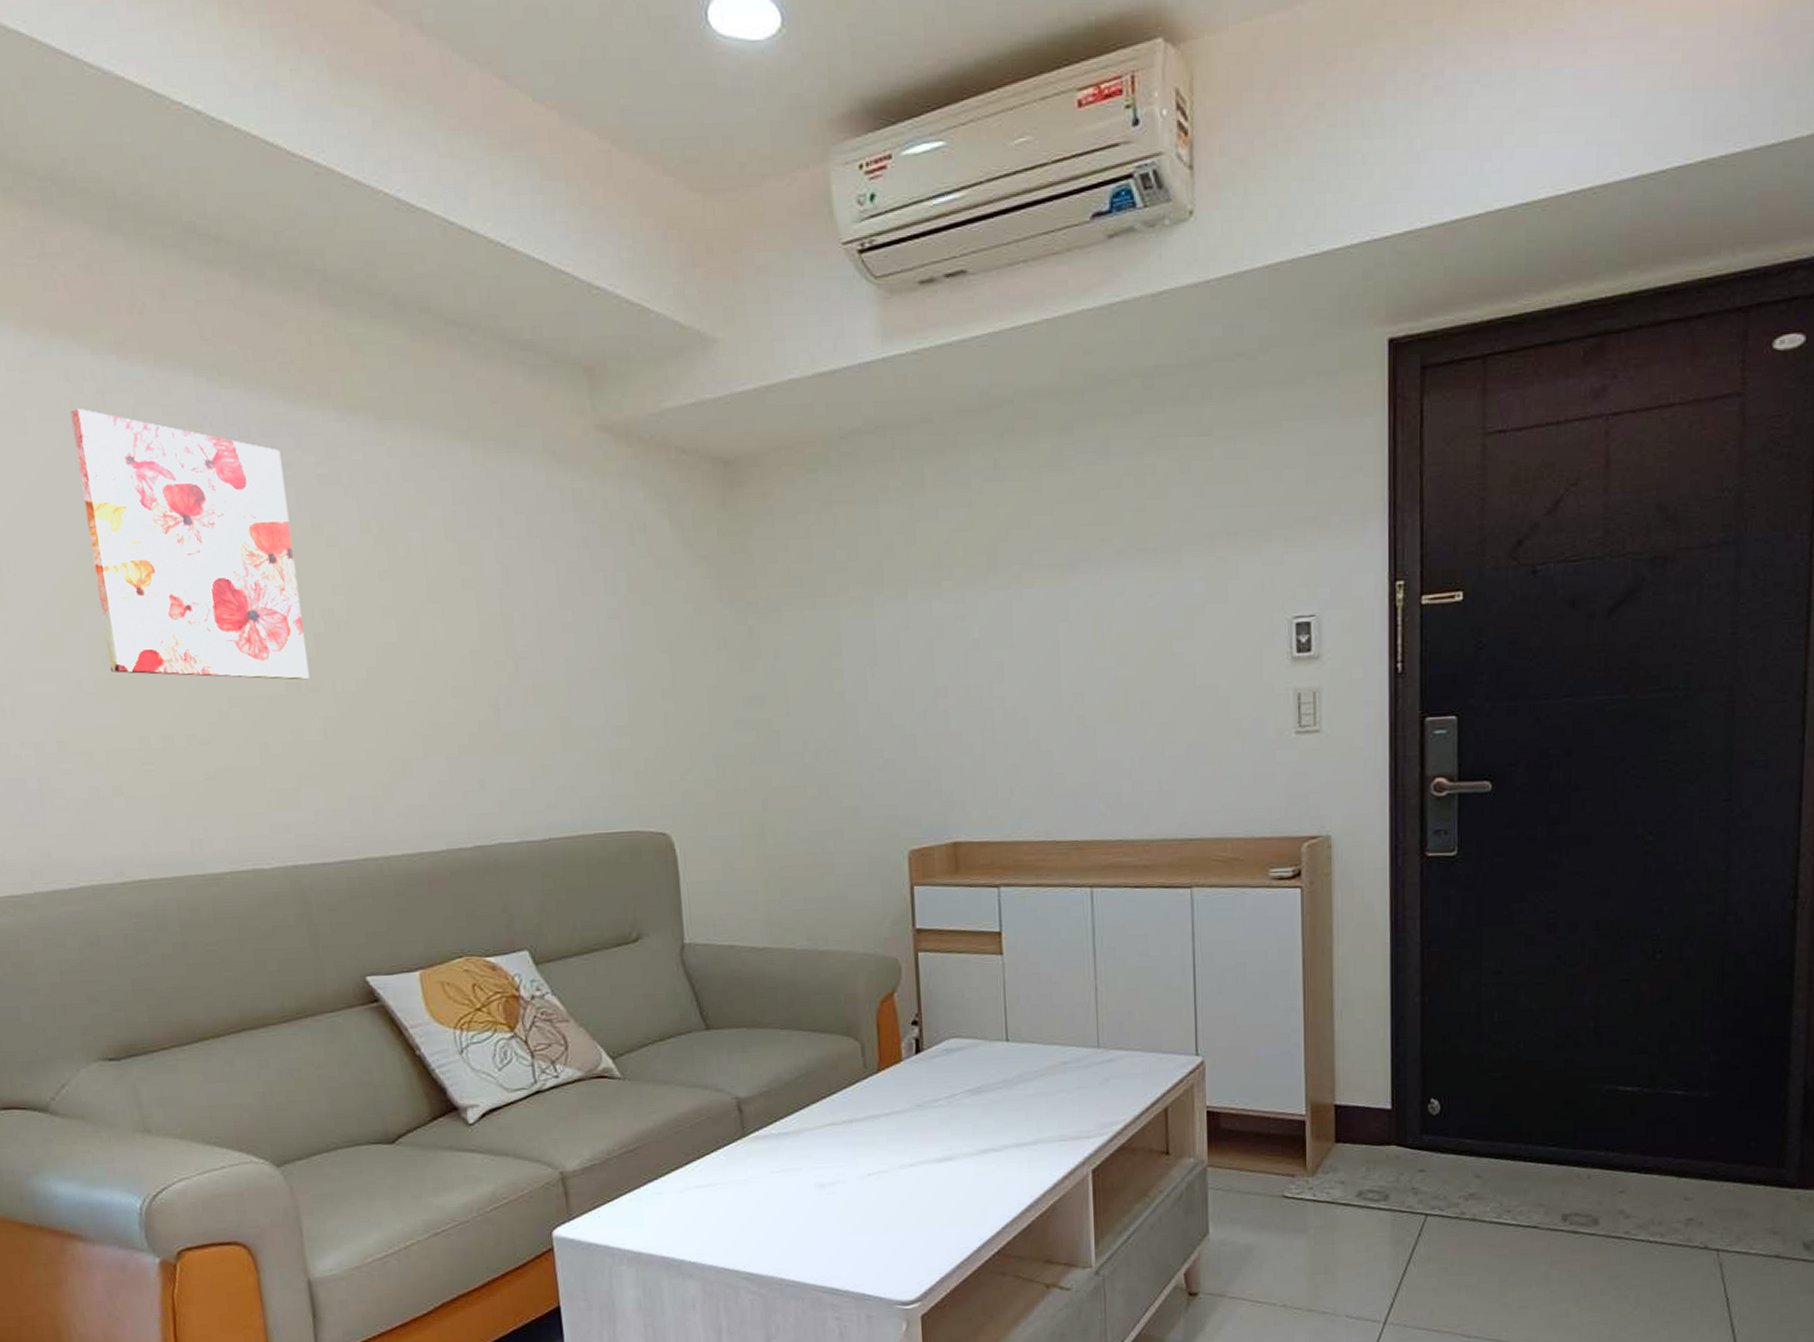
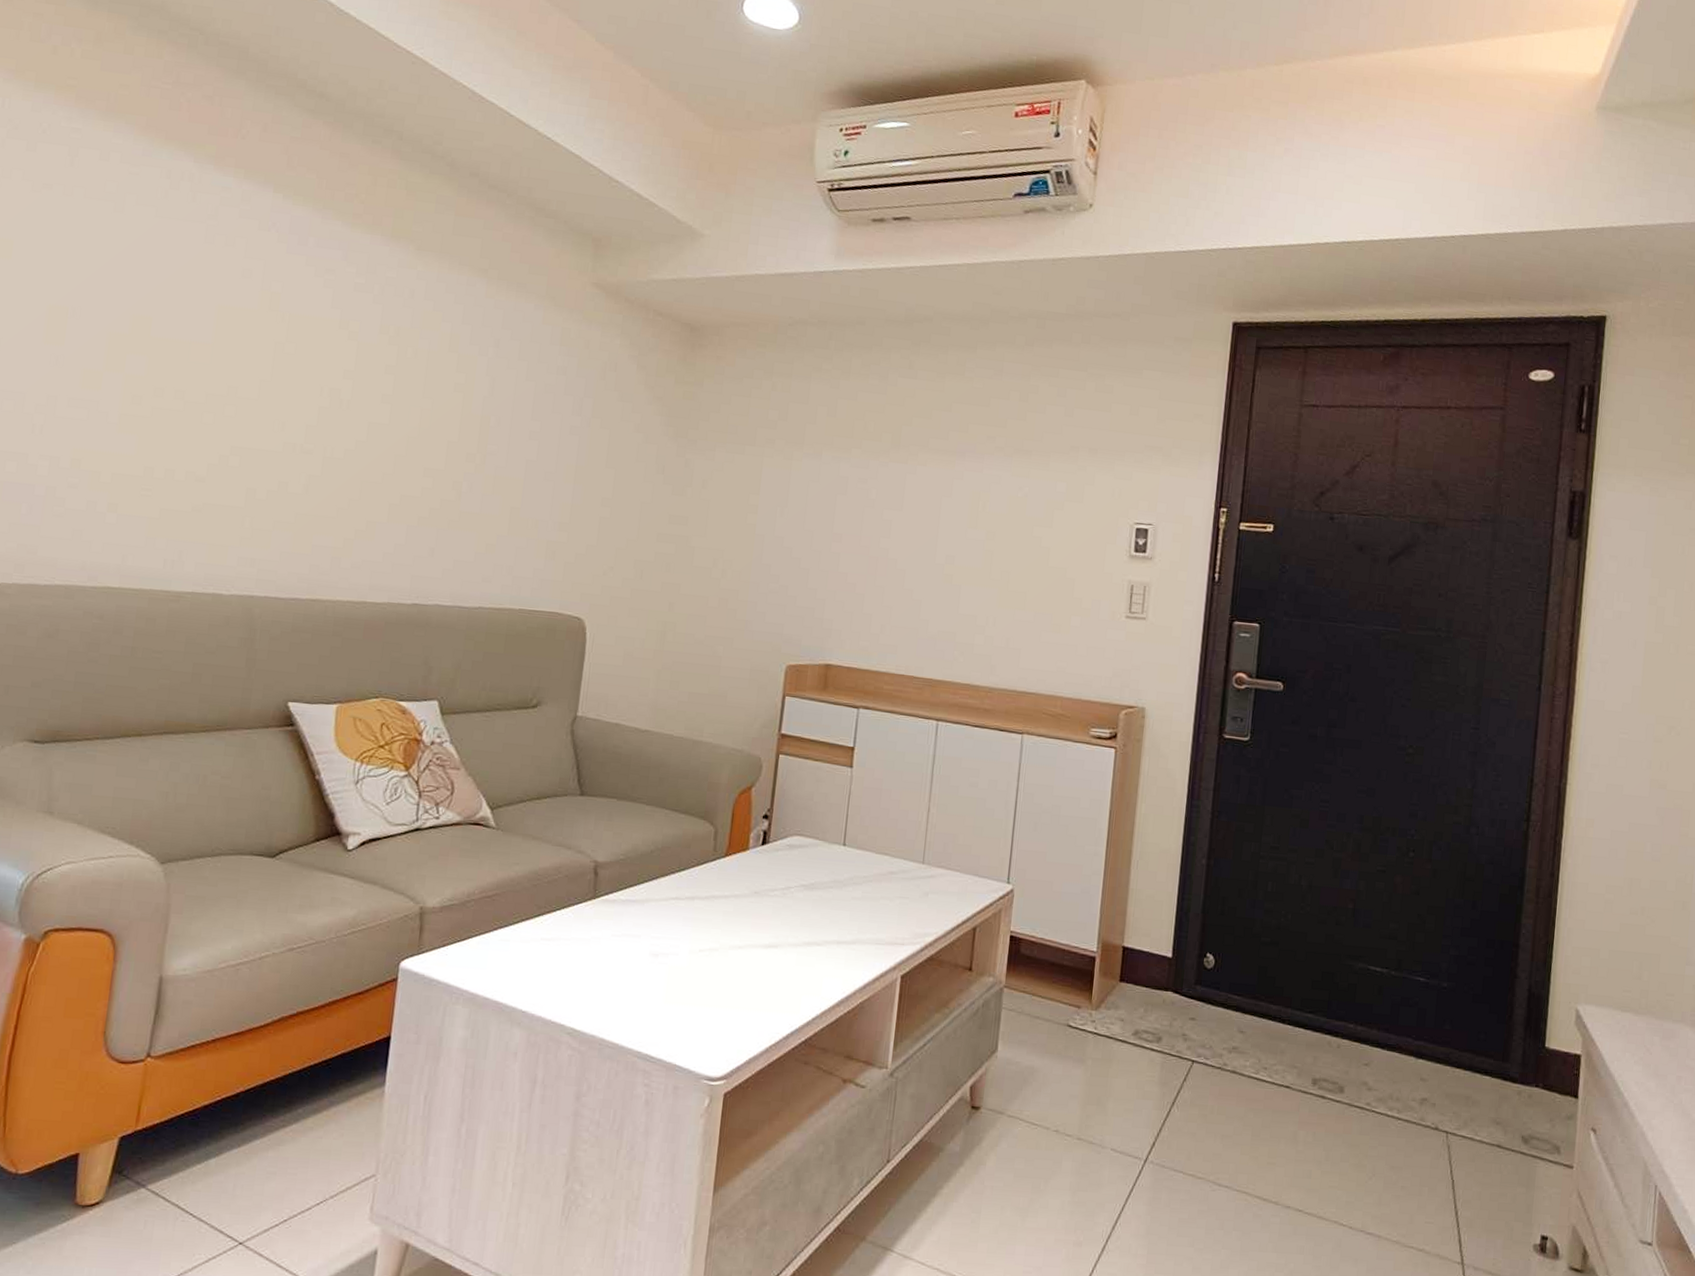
wall art: present [70,409,309,680] -> none [137,200,329,443]

